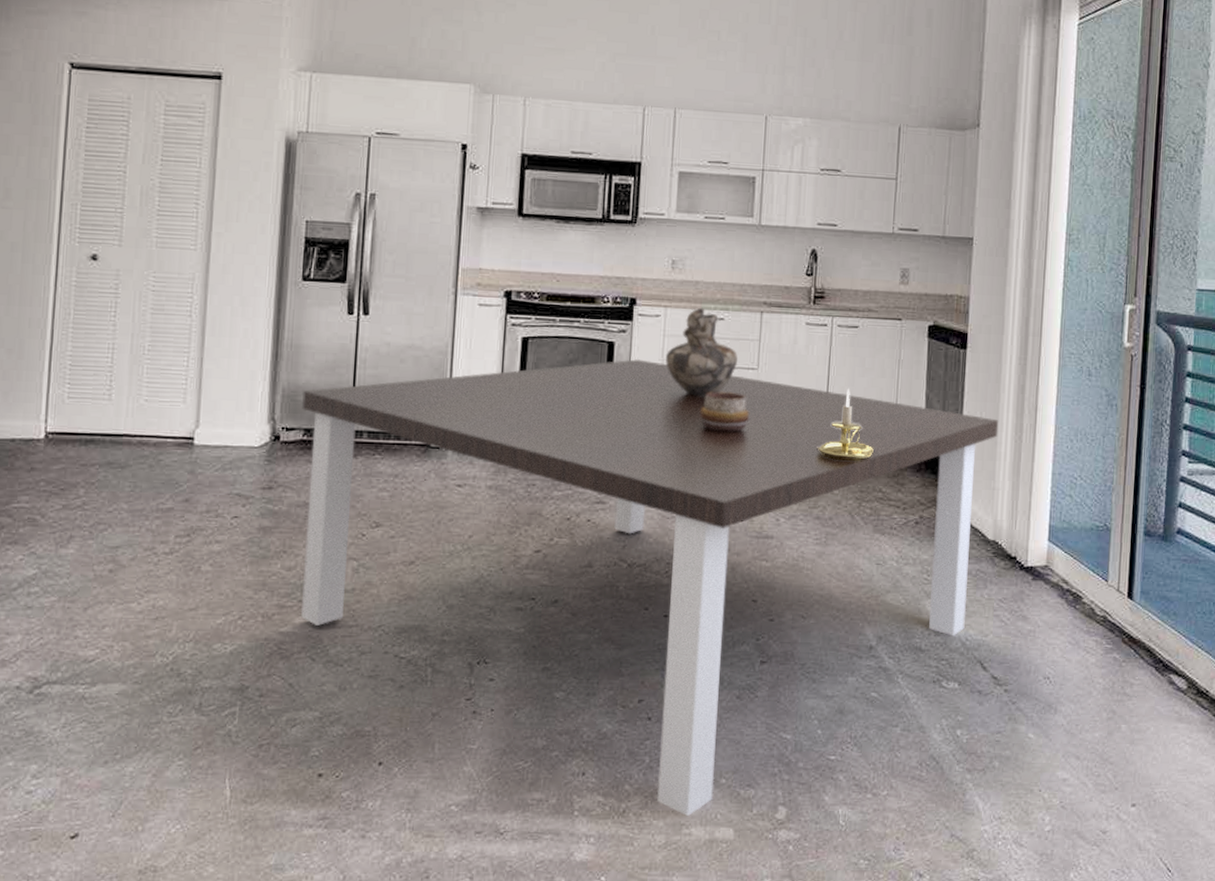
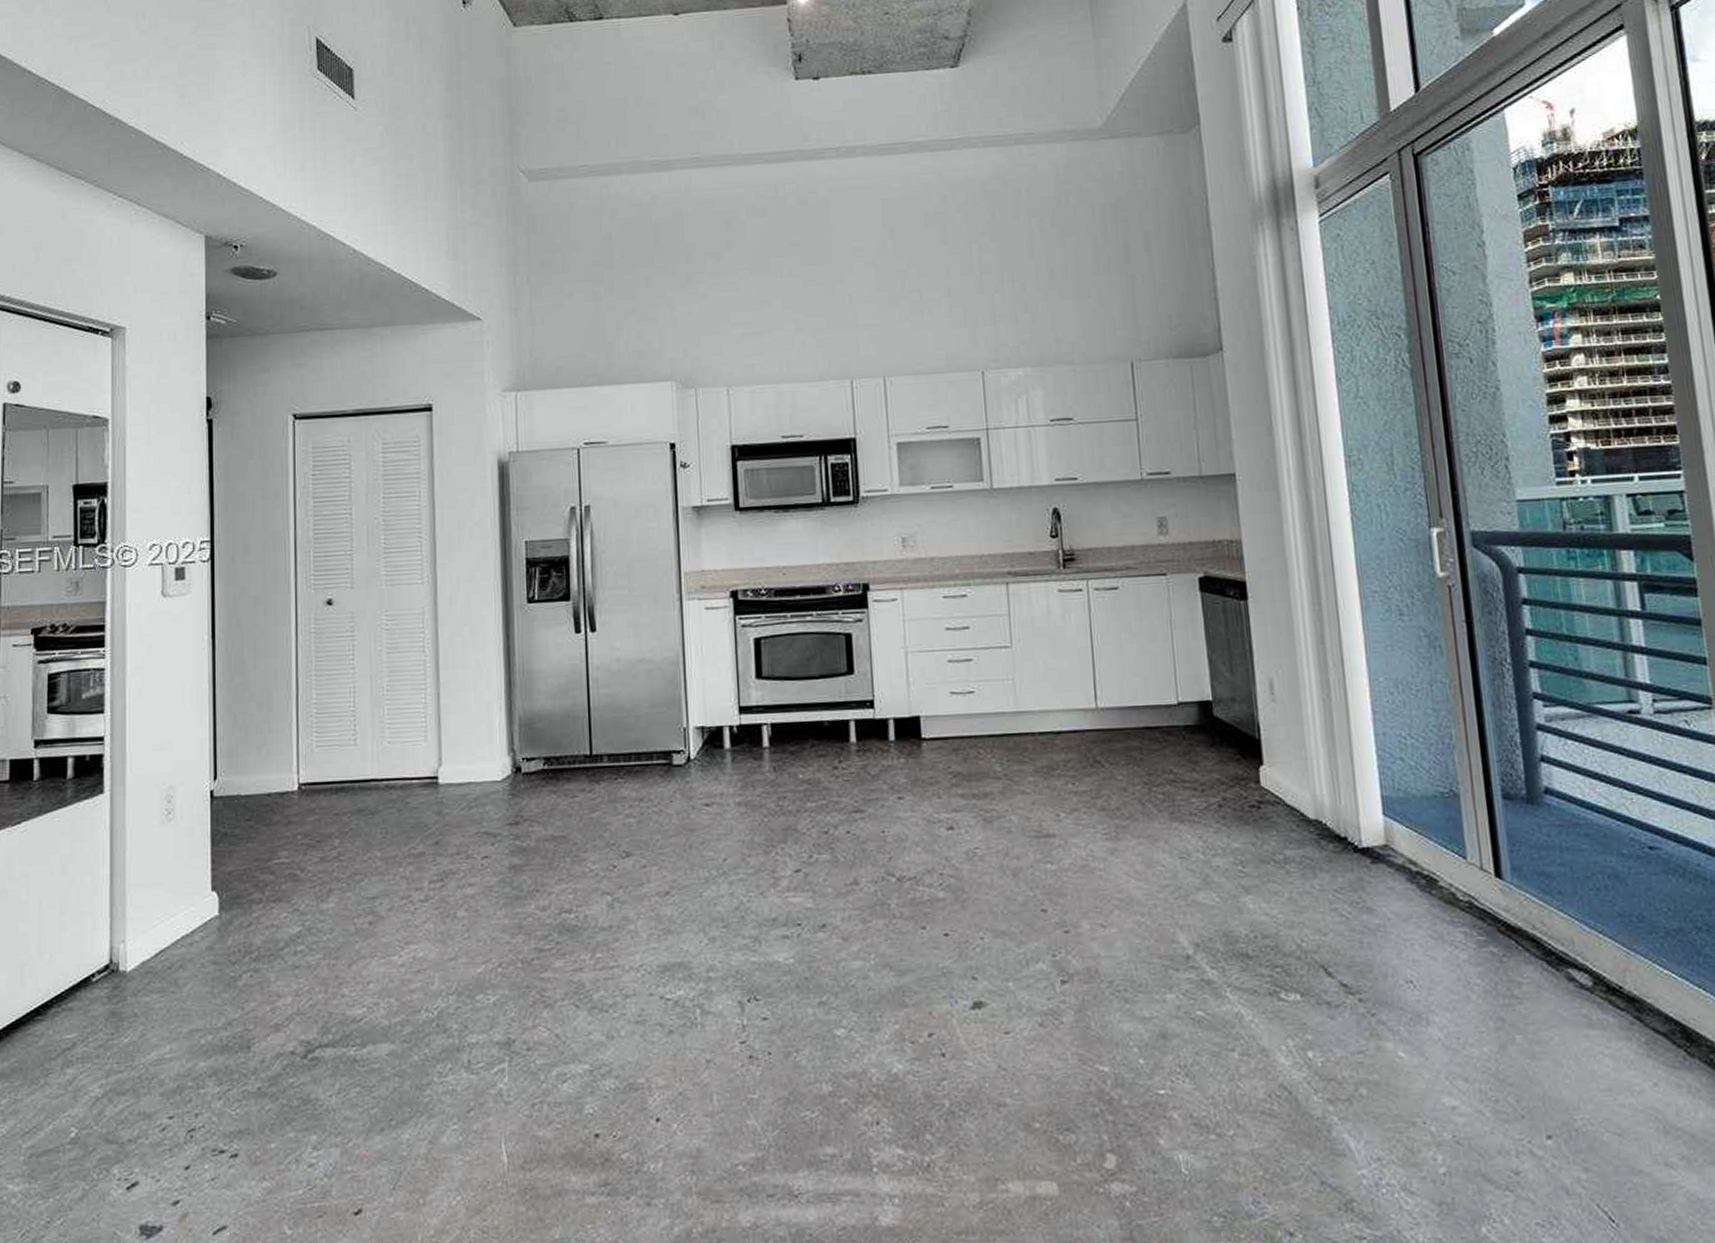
dining table: present [300,359,999,817] -> none [539,649,1301,1170]
vase: present [665,307,738,396] -> none [908,585,989,684]
decorative bowl: present [700,392,750,432] -> none [954,675,1010,721]
candle holder: present [817,389,874,462] -> none [1090,659,1157,742]

